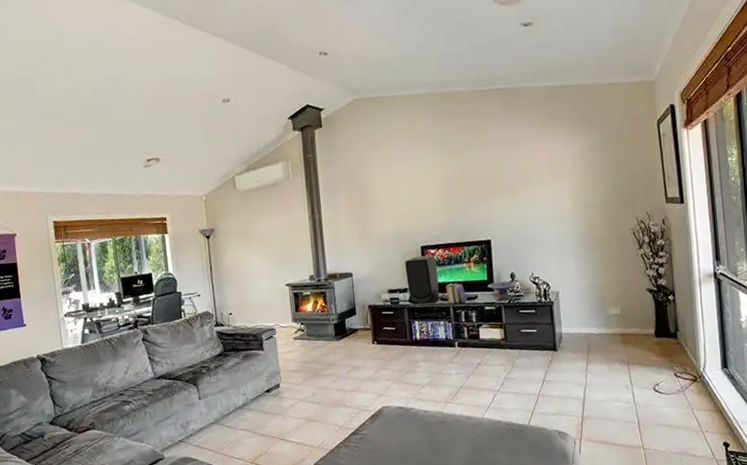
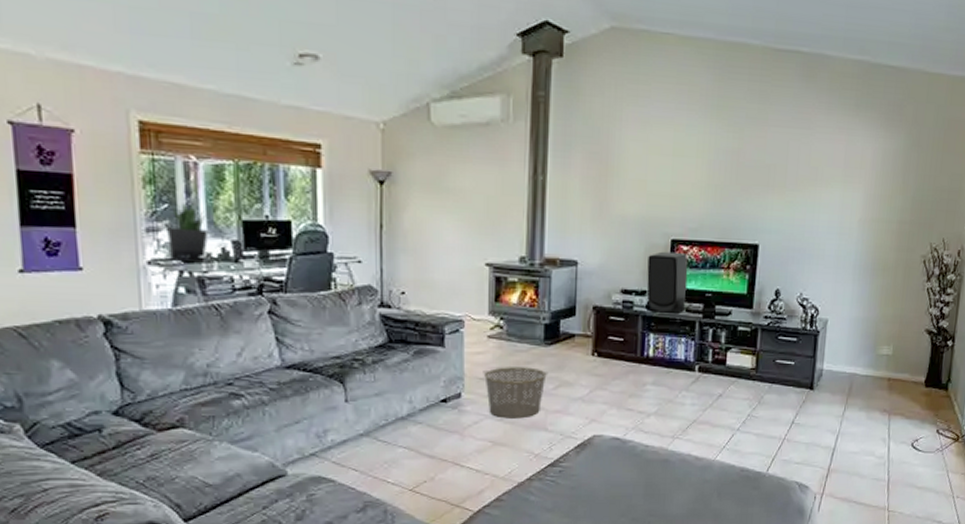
planter: none [75,271,101,313] -> present [167,203,209,263]
basket: none [293,358,342,400] -> present [483,367,548,419]
books: present [446,282,468,304] -> none [694,291,720,319]
decorative bowl: present [487,281,517,302] -> none [745,297,781,323]

